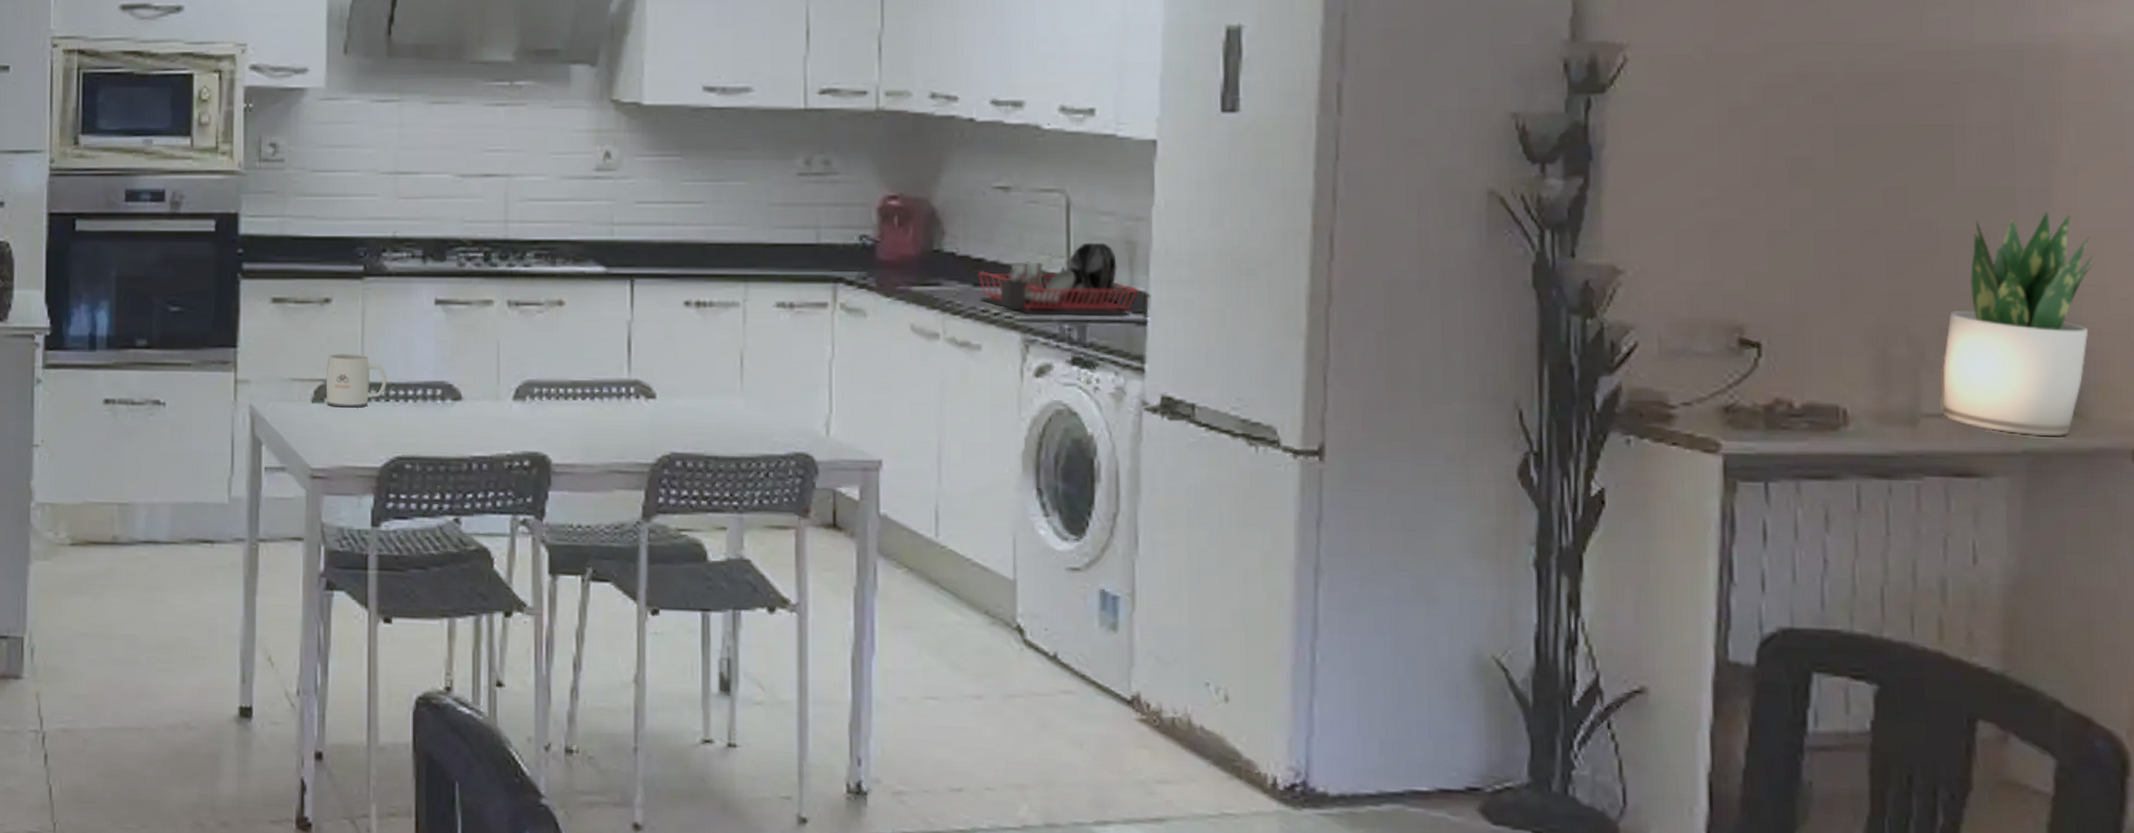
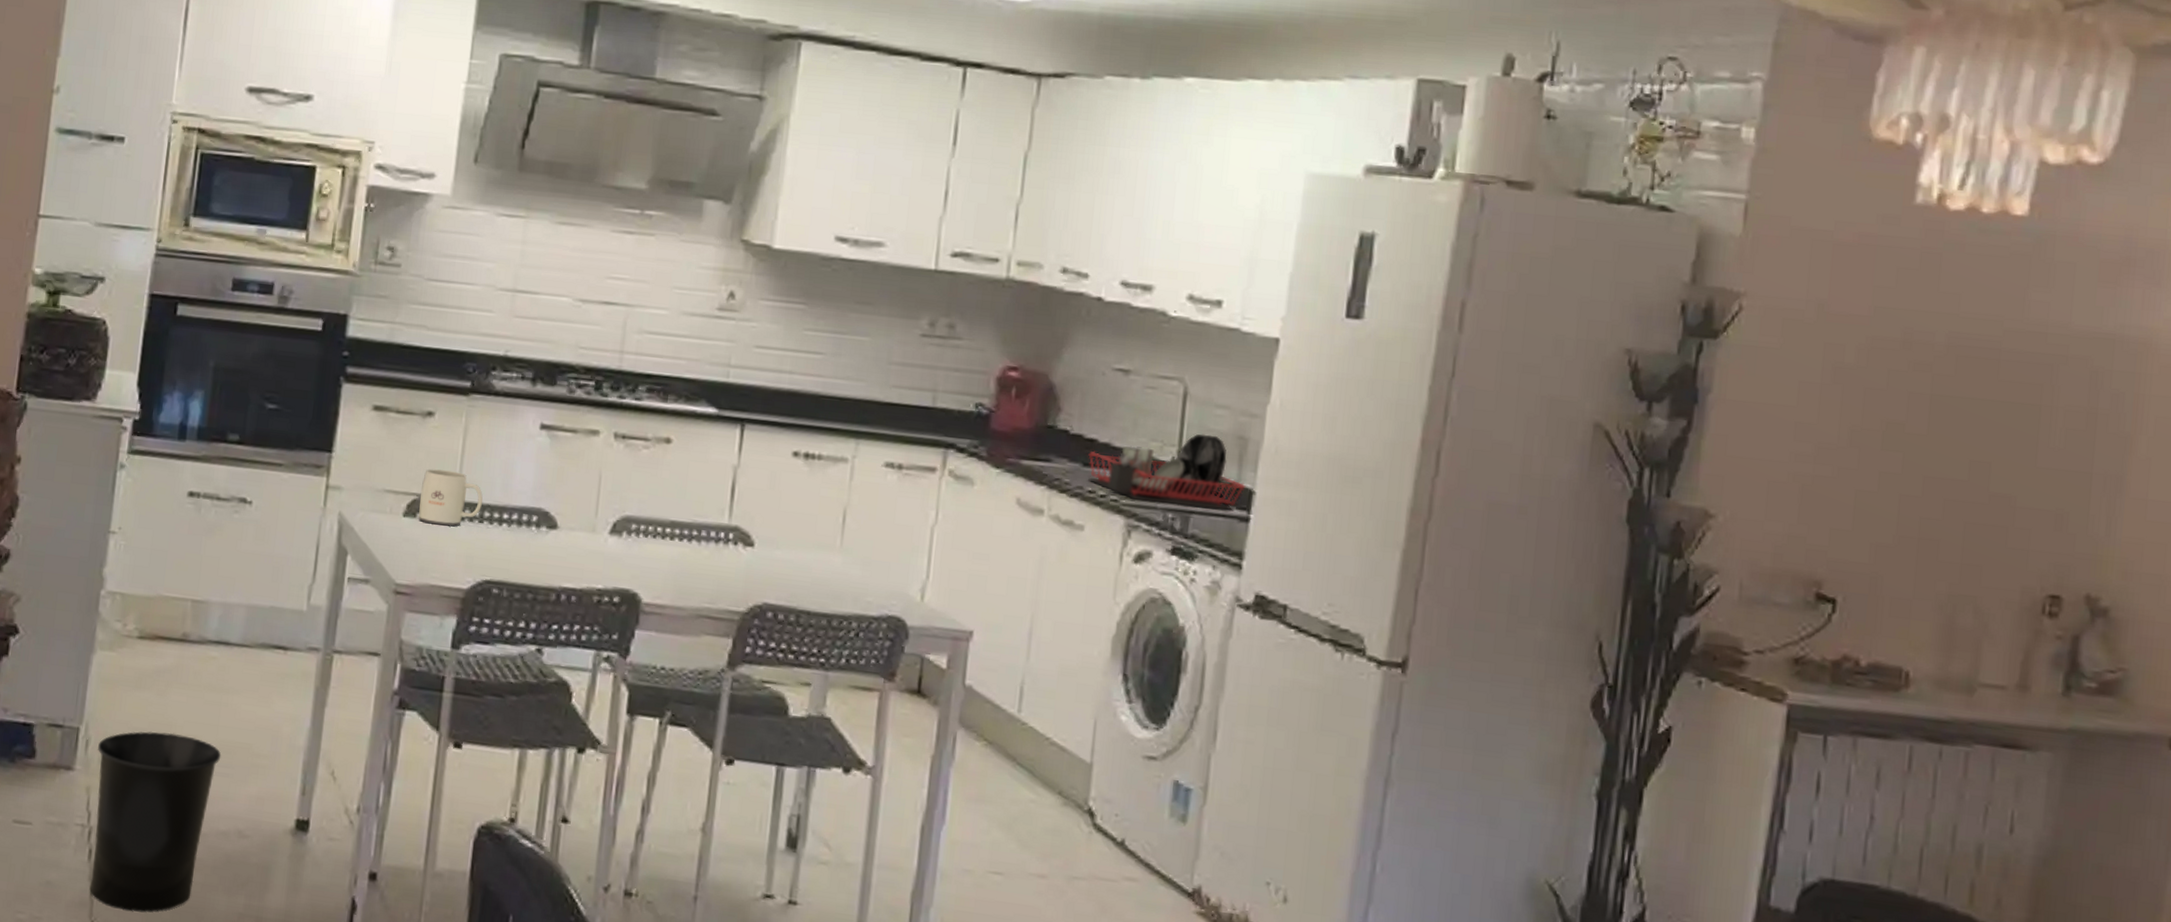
waste bin: none [43,634,161,810] -> present [89,731,221,911]
planter: present [1942,211,2094,437] -> none [1998,499,2157,718]

